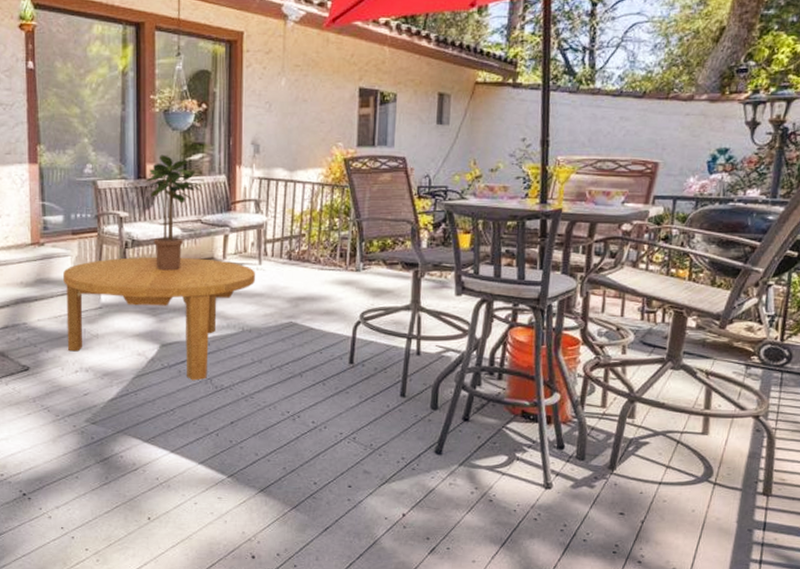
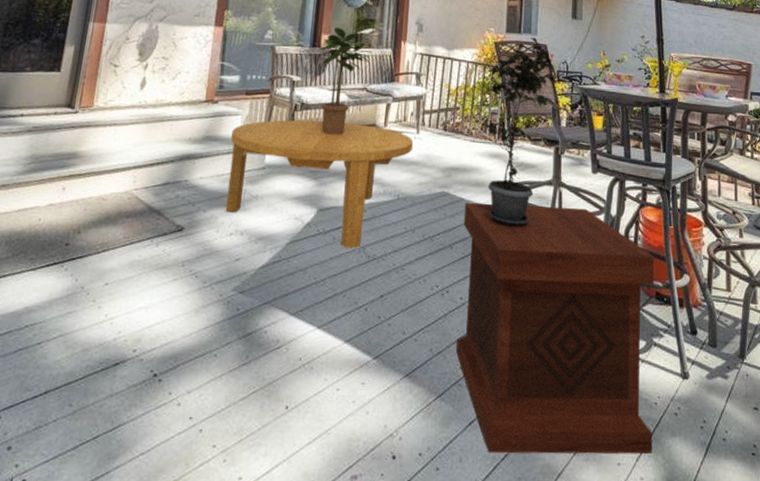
side table: none [310,331,522,554] -> present [456,202,655,455]
potted plant: none [326,150,420,353] -> present [479,37,559,227]

